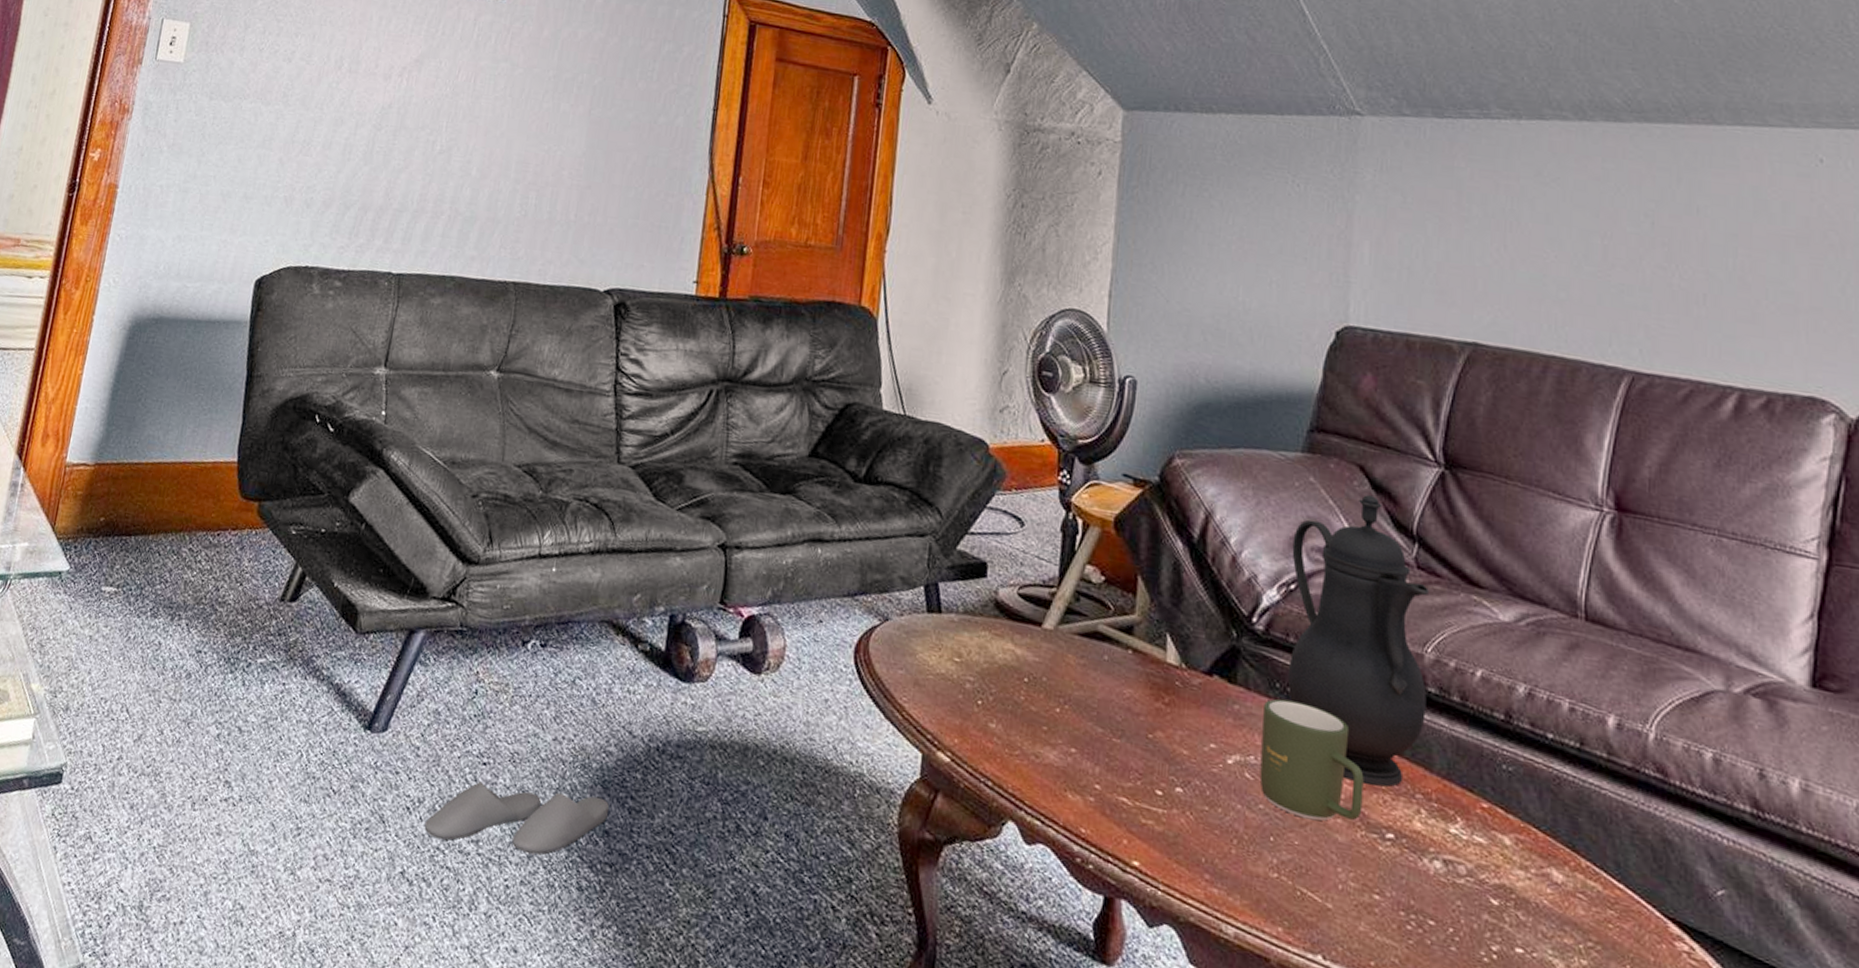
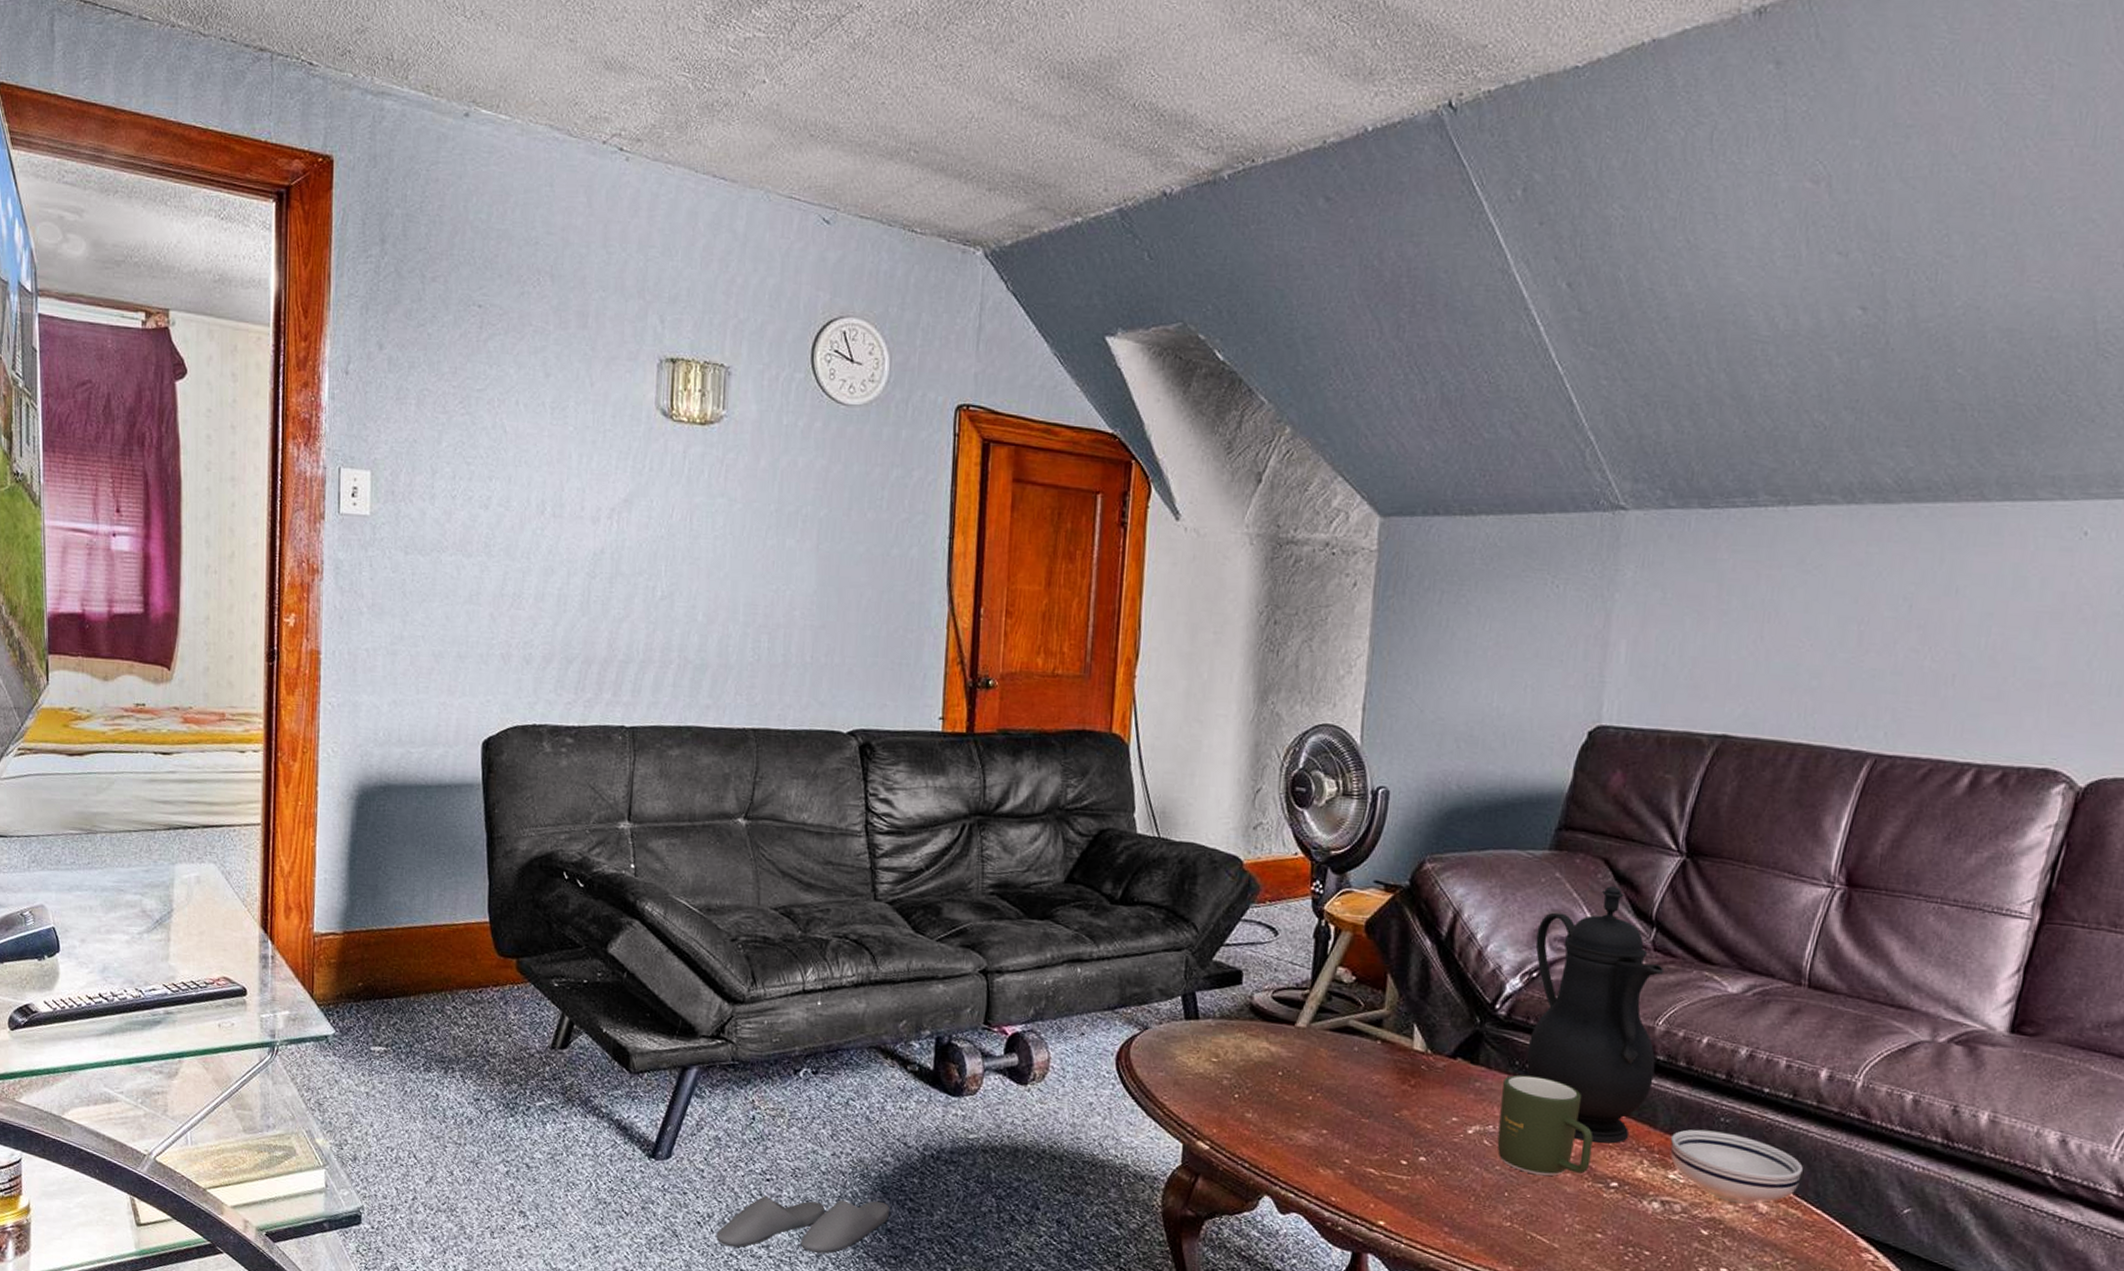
bowl: none [1448,775,1598,872] -> present [1670,1129,1803,1205]

